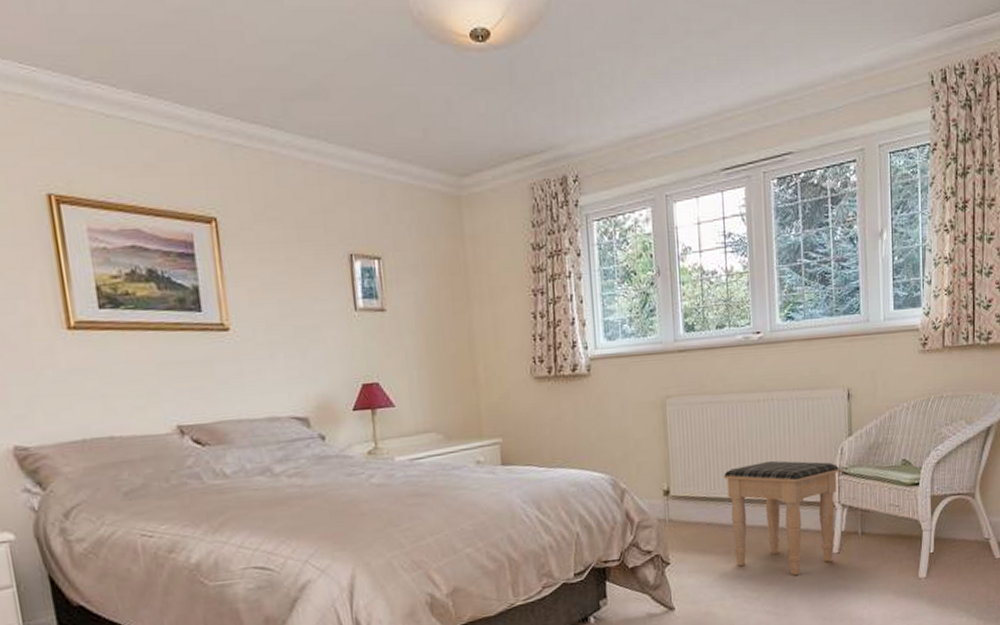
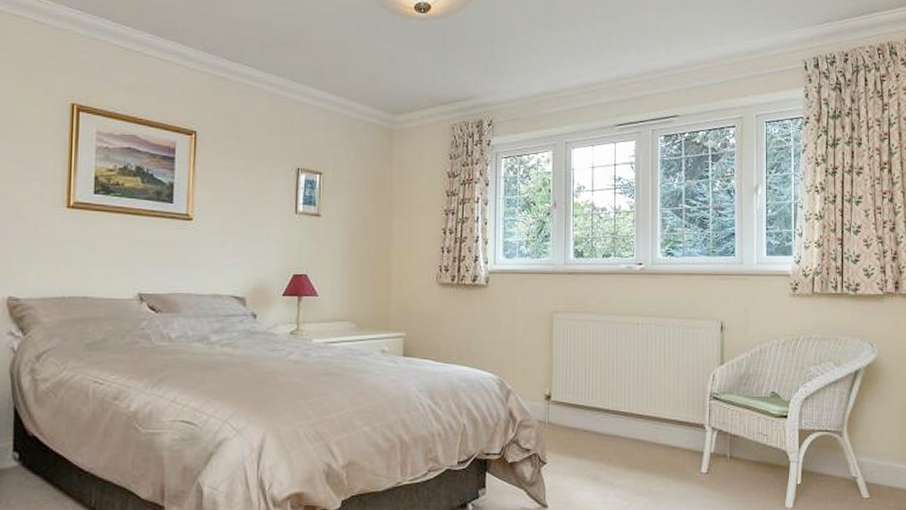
footstool: present [724,460,839,575] -> none [602,379,710,489]

